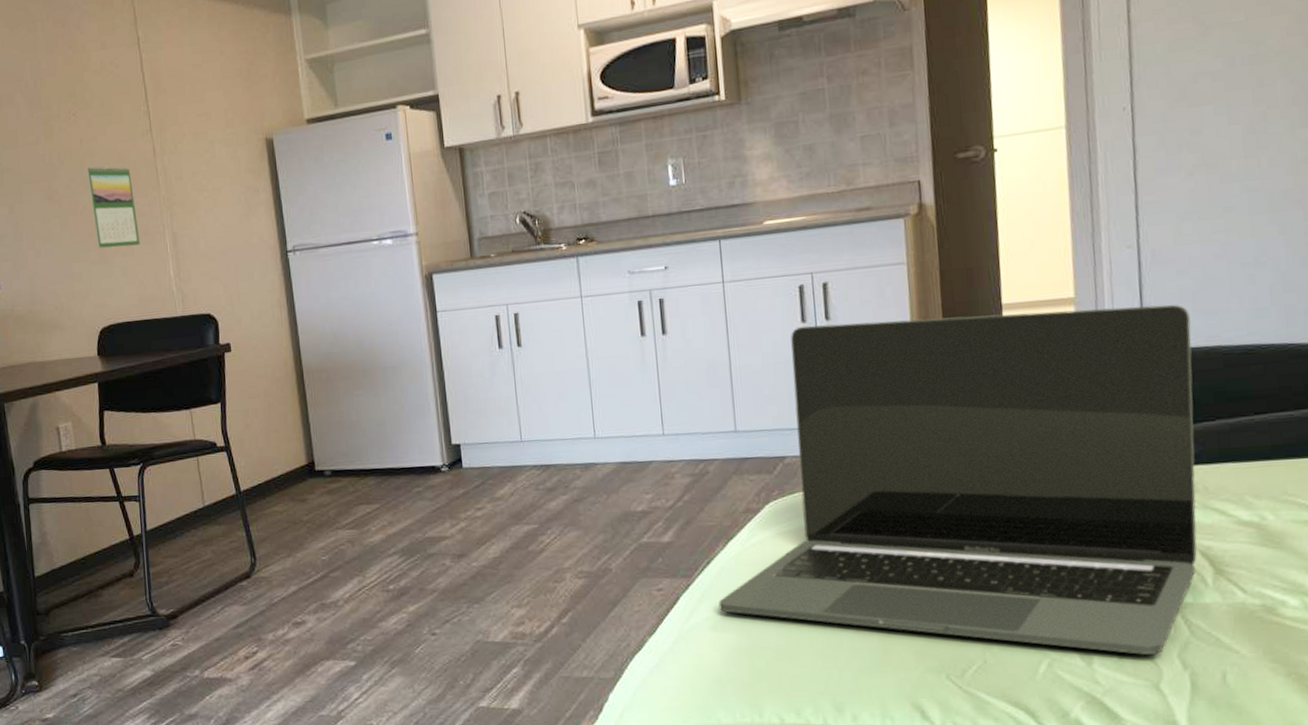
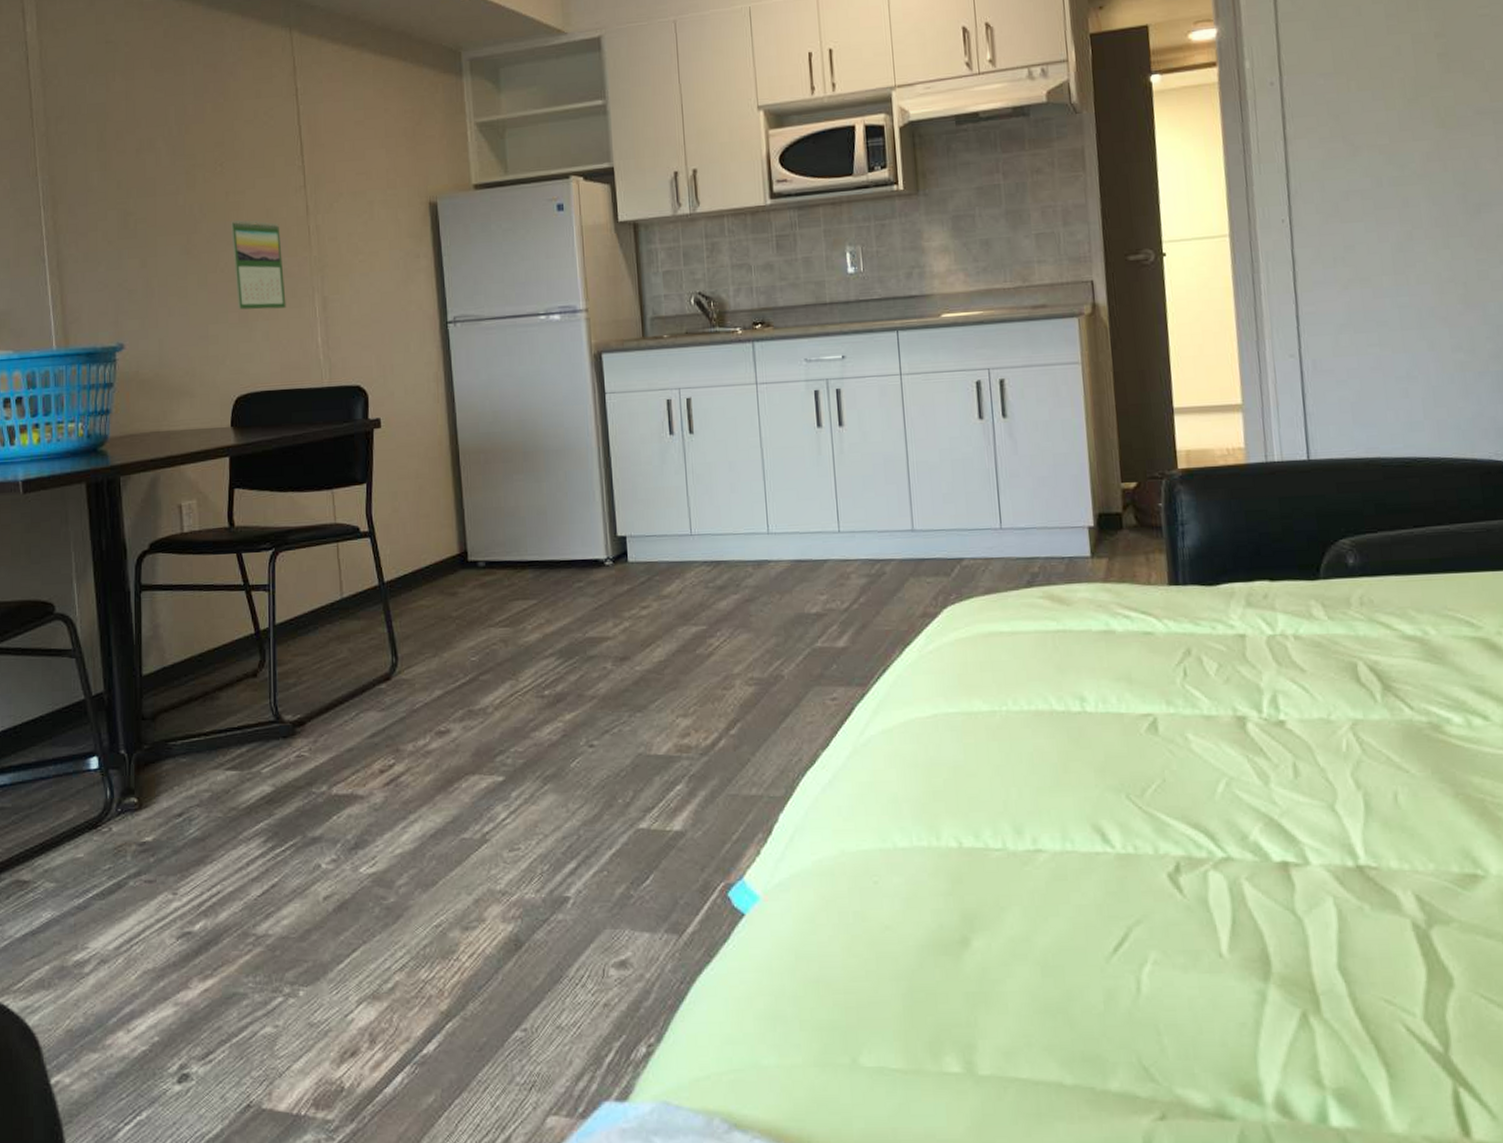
laptop: present [718,304,1197,655] -> none [894,414,1366,774]

